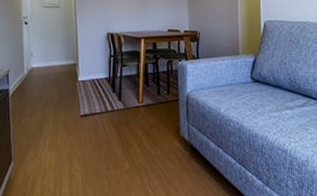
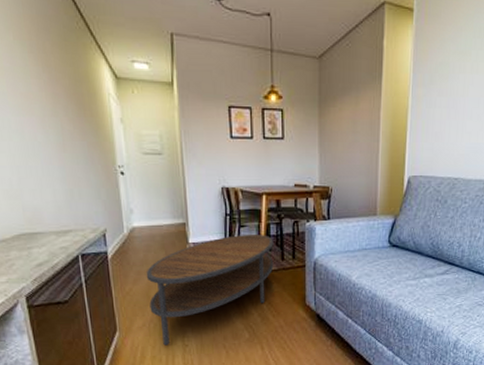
coffee table: none [40,72,151,176] -> present [146,233,274,346]

